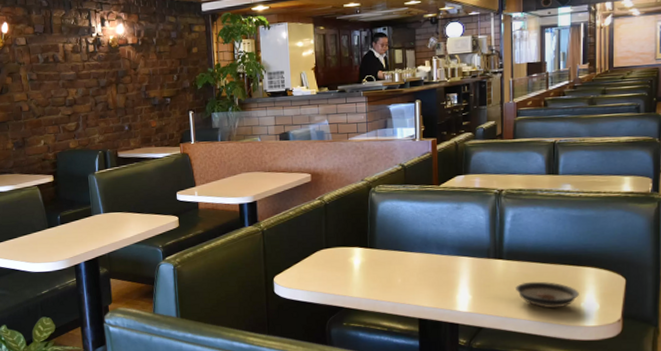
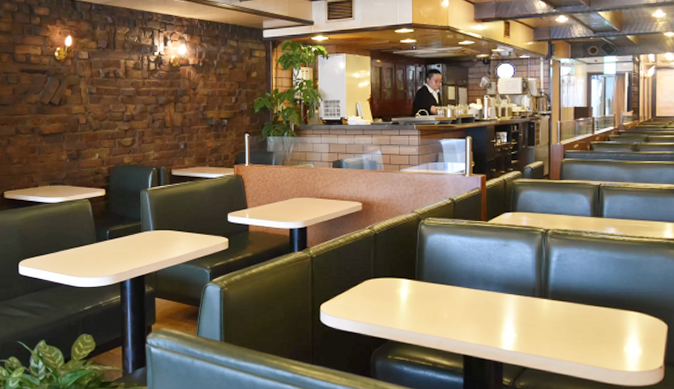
saucer: present [514,281,579,308] -> none [559,323,622,351]

